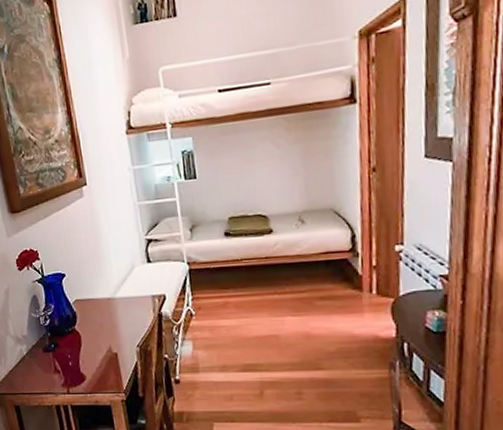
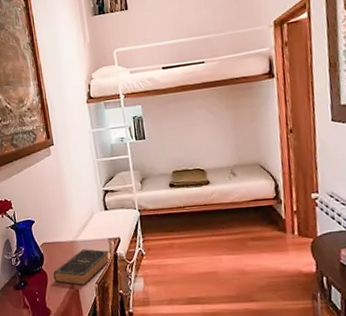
book: none [87,307,155,350] -> present [53,249,111,286]

